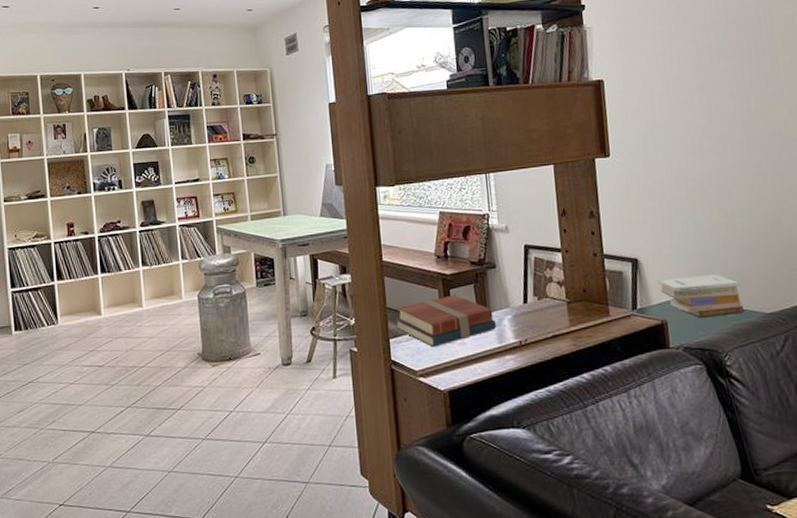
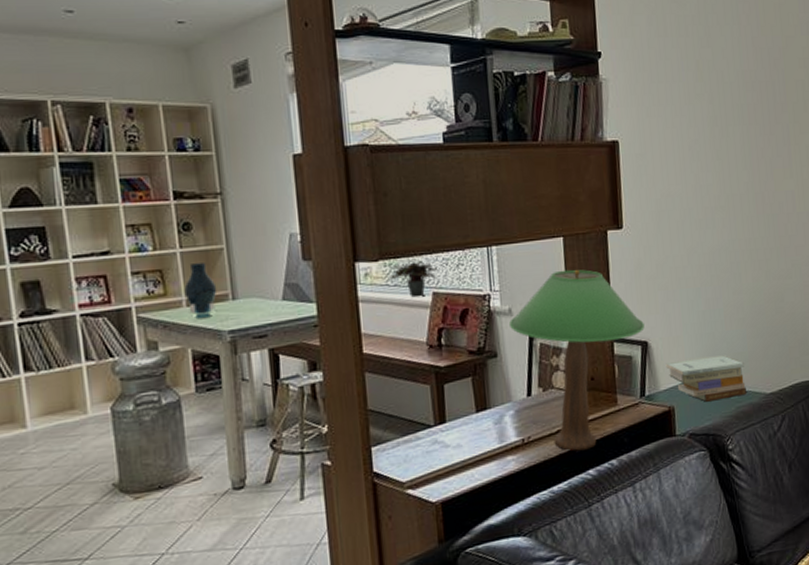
vase: none [249,187,273,231] -> present [184,263,217,320]
books: present [395,295,497,347] -> none [378,390,497,453]
potted plant: none [403,185,444,216] -> present [389,261,439,298]
table lamp: none [505,193,634,356] -> present [508,269,645,452]

